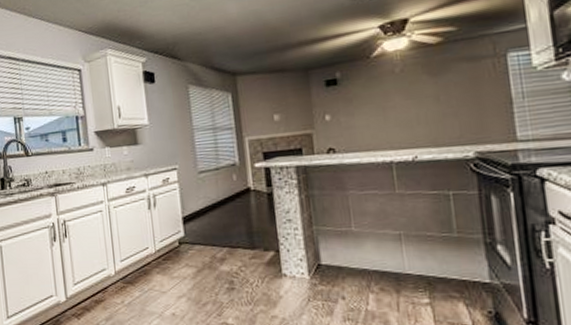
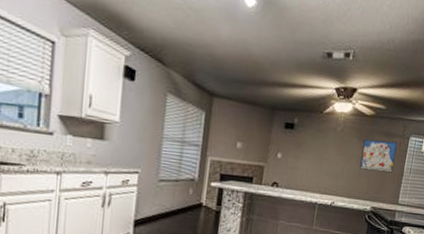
wall art: none [437,64,495,110] -> present [359,139,398,173]

